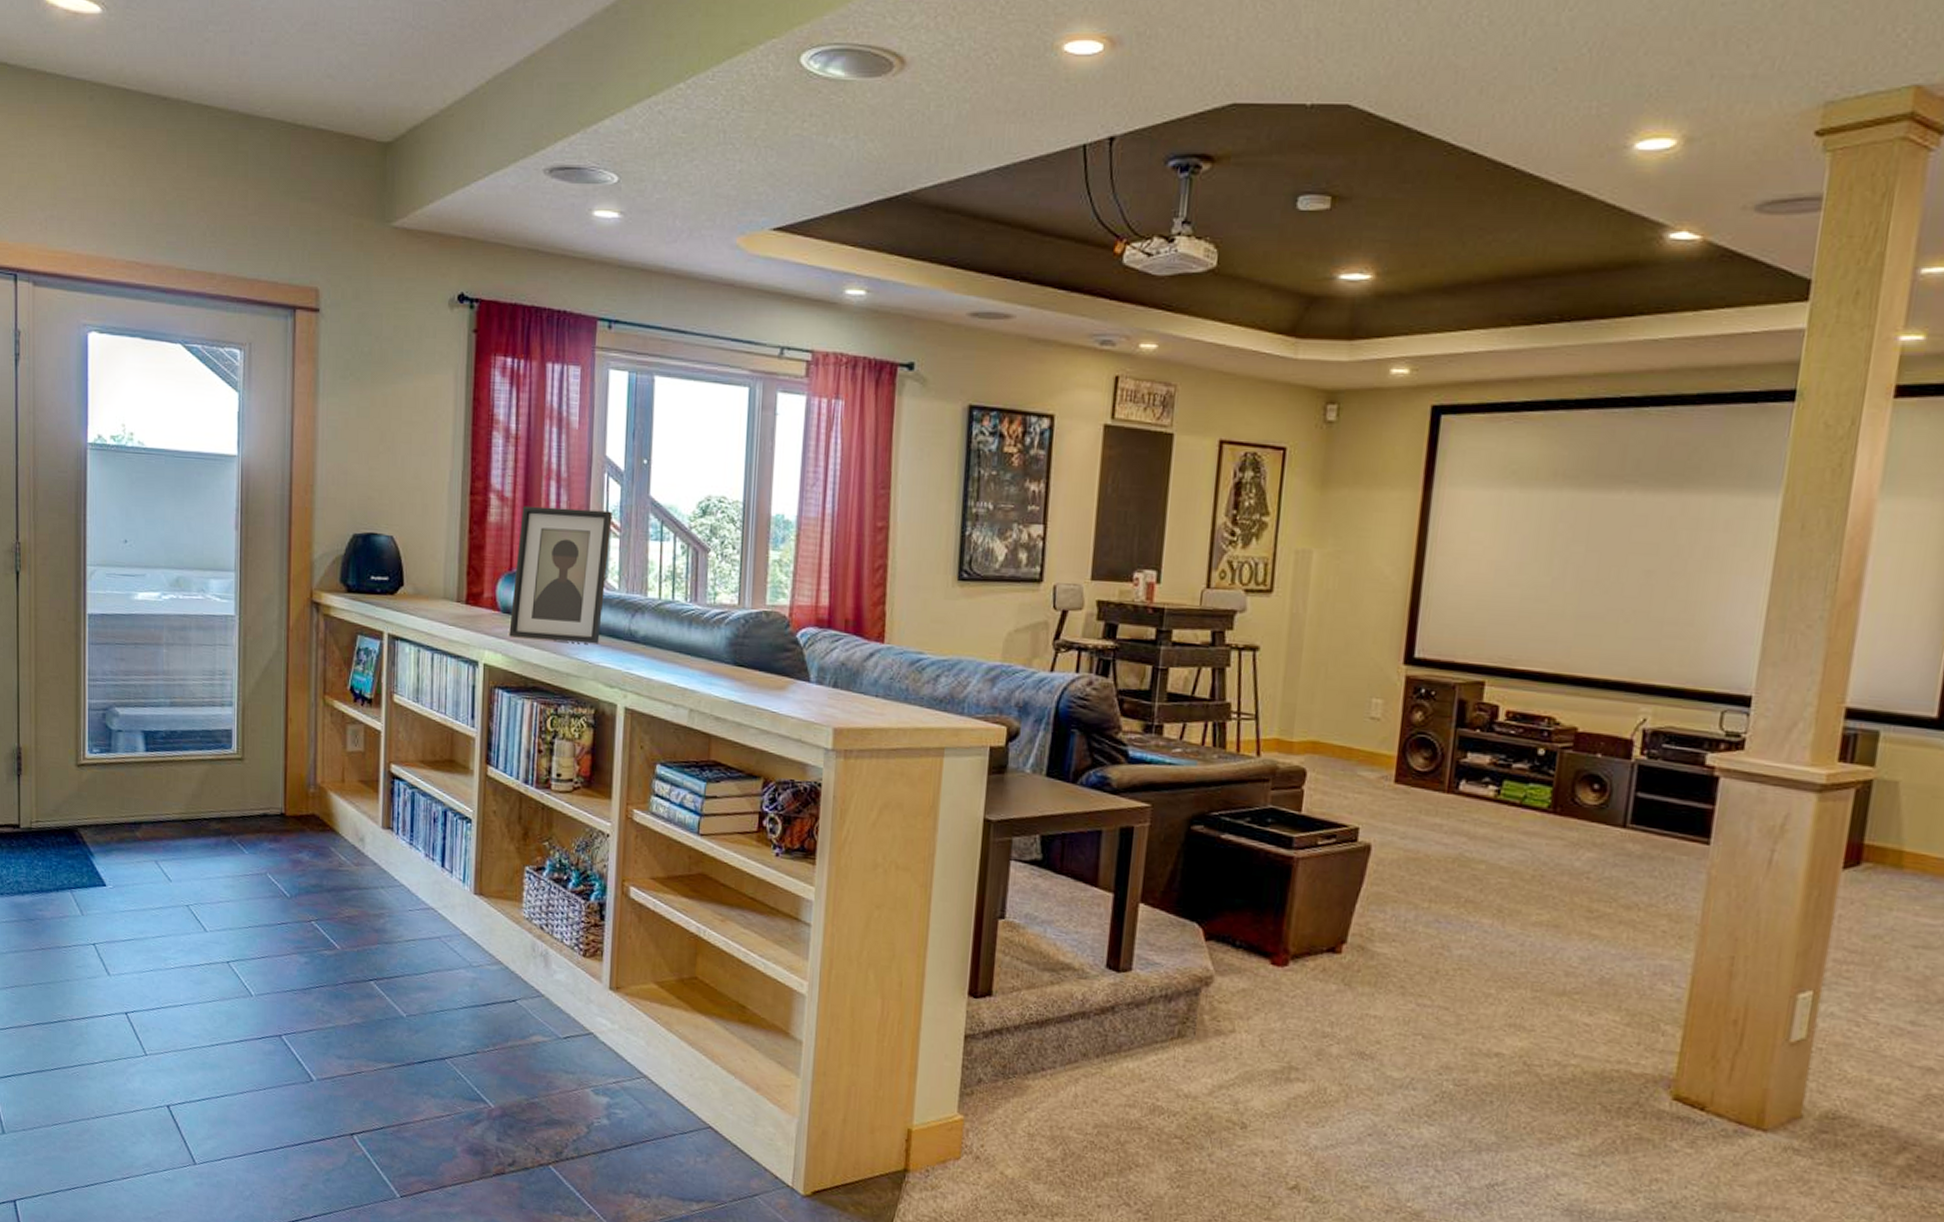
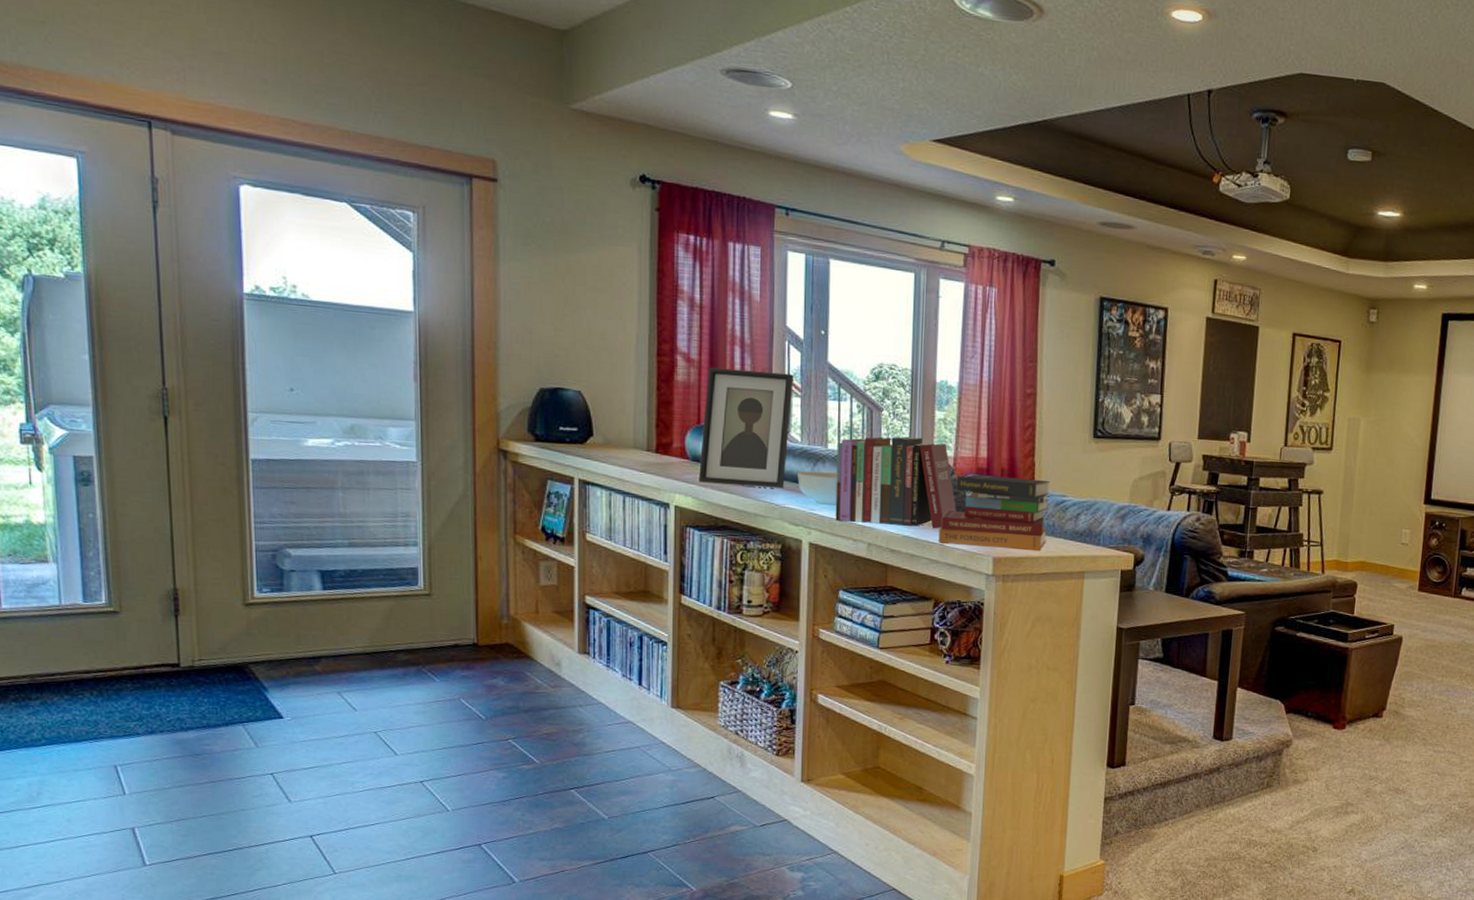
bowl: none [614,623,658,664] -> present [797,471,838,505]
books: none [654,581,792,693] -> present [835,436,956,529]
books: none [770,626,904,721] -> present [938,474,1051,551]

